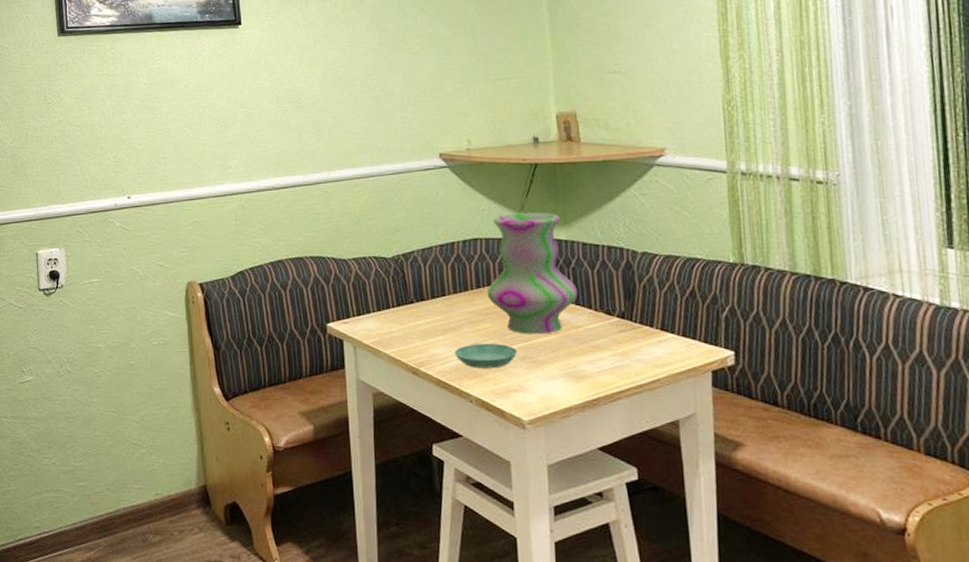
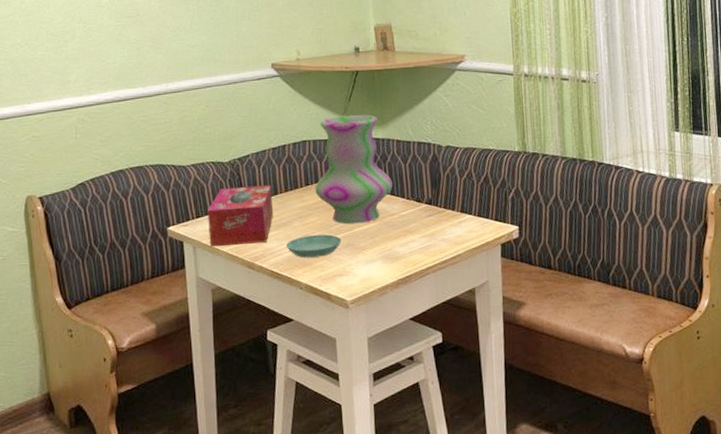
tissue box: none [369,284,441,349] -> present [208,184,274,247]

